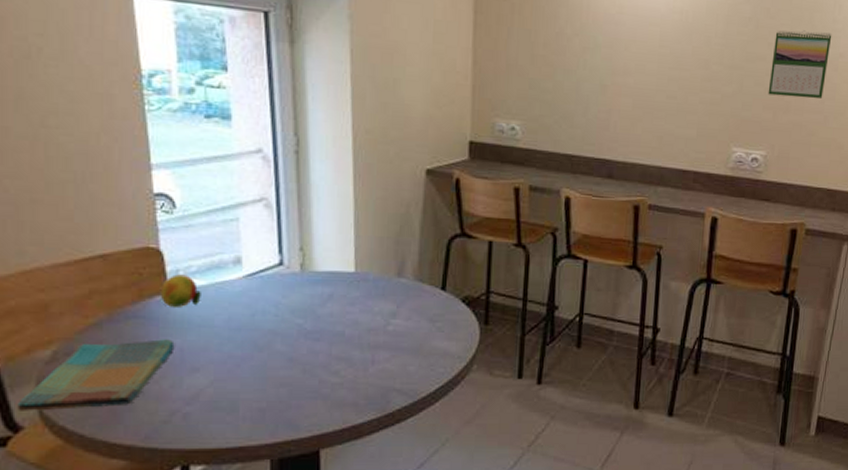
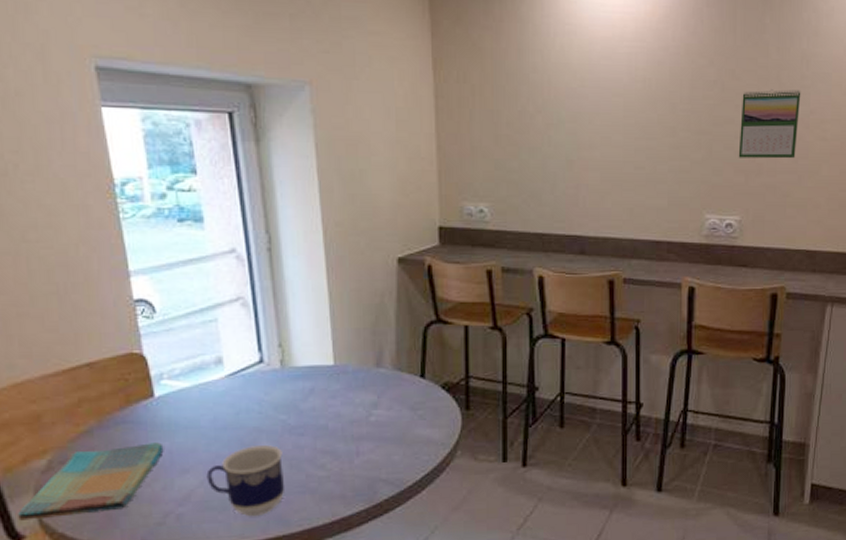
fruit: present [160,274,201,307] -> none [146,378,186,410]
cup: none [217,348,297,420] -> present [206,445,285,517]

